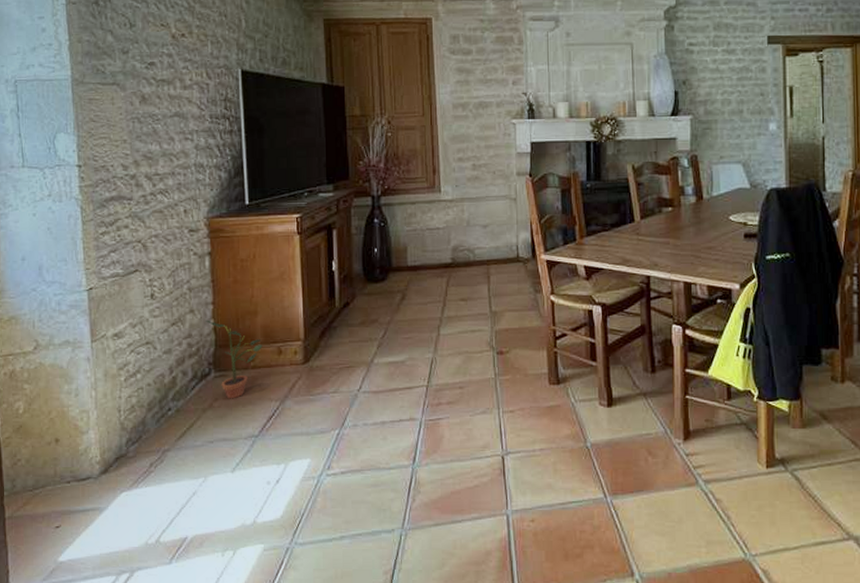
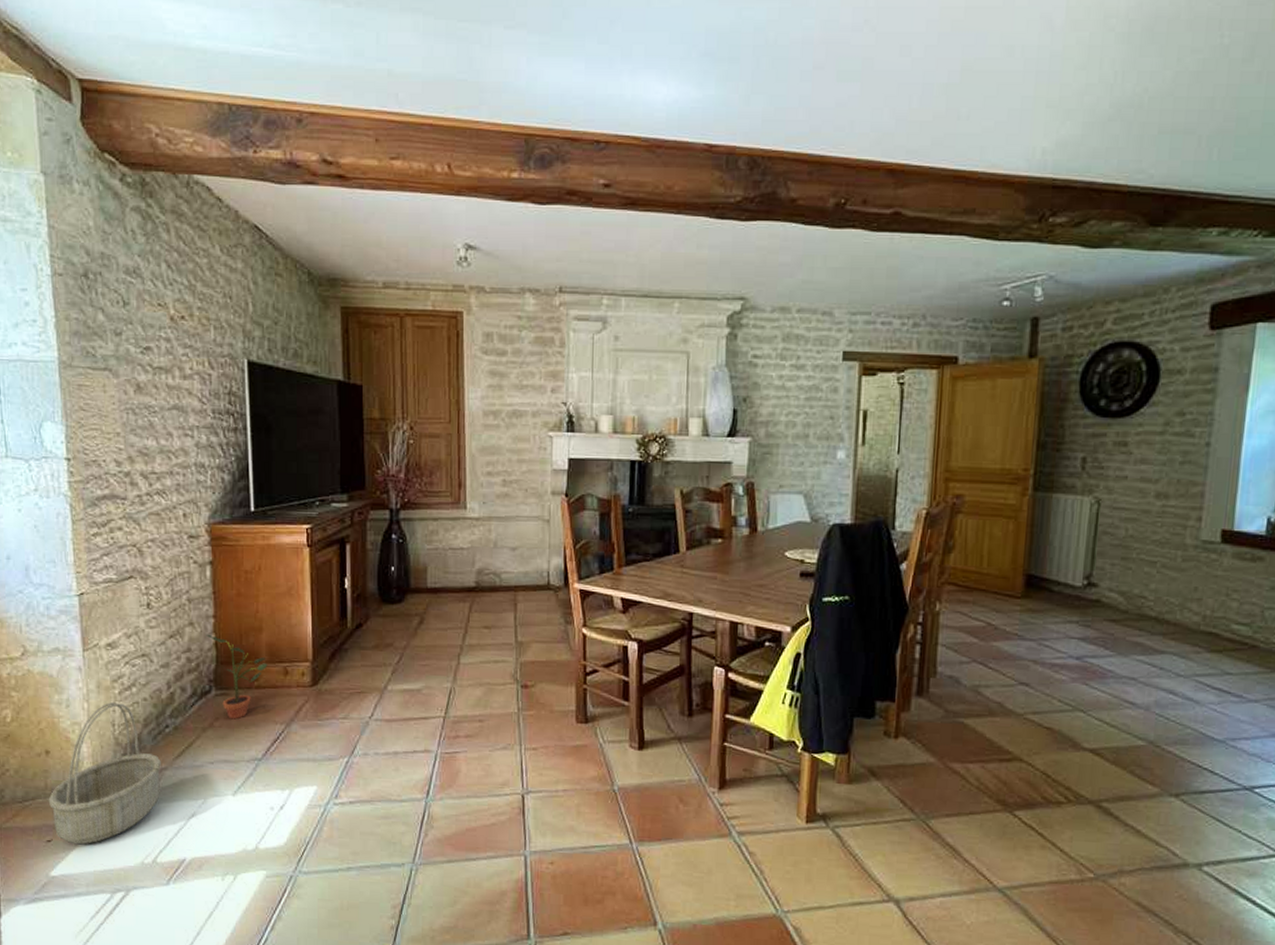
basket: none [57,389,165,528] -> present [48,702,162,844]

